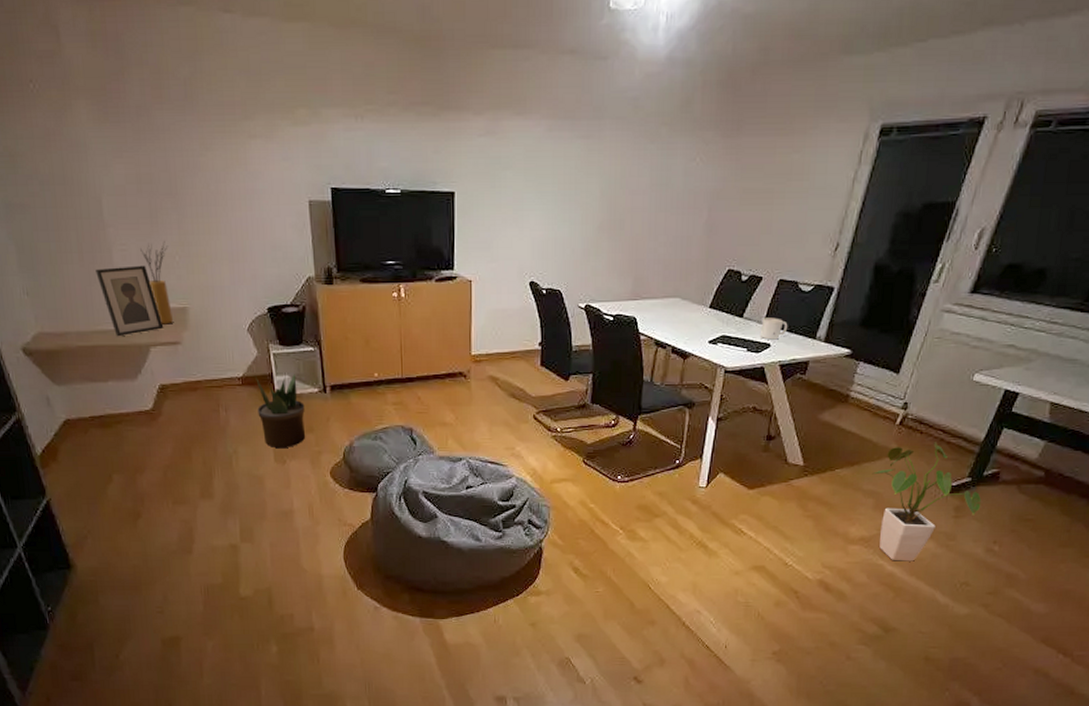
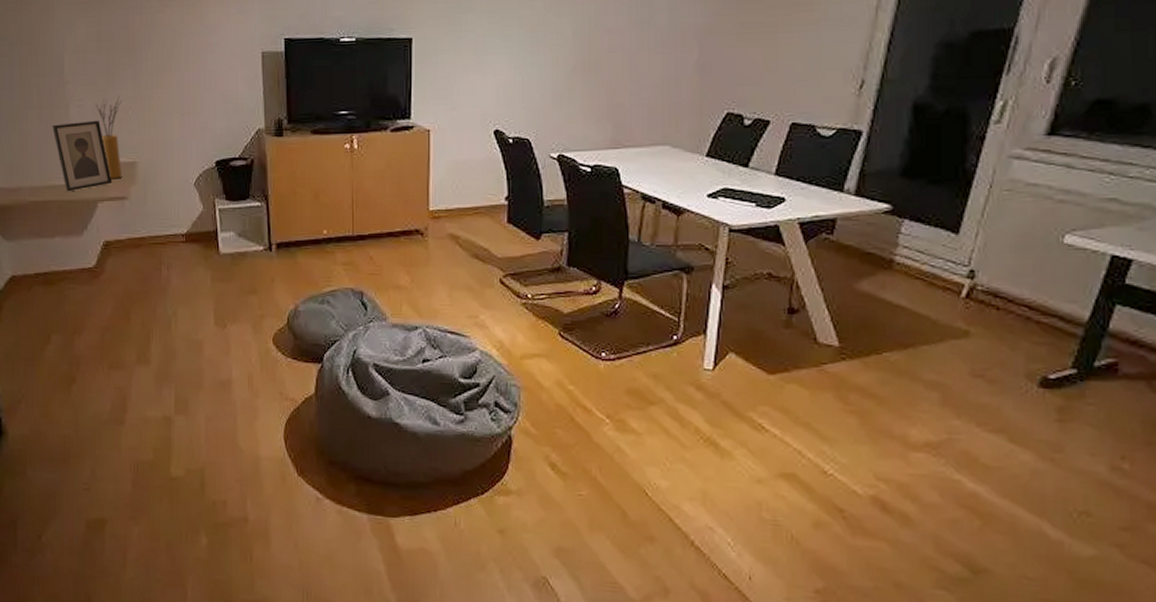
planter: present [254,374,306,447] -> none [199,230,249,310]
mug: present [759,317,788,340] -> none [770,167,806,193]
house plant: present [872,442,982,561] -> none [934,320,1096,478]

